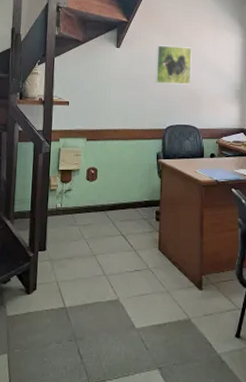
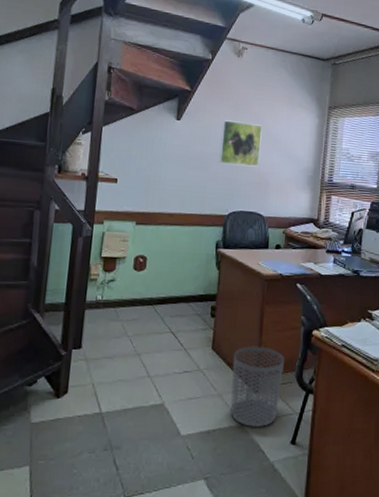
waste bin: none [178,246,224,321] -> present [230,346,284,427]

